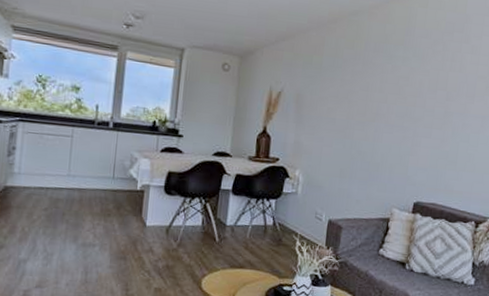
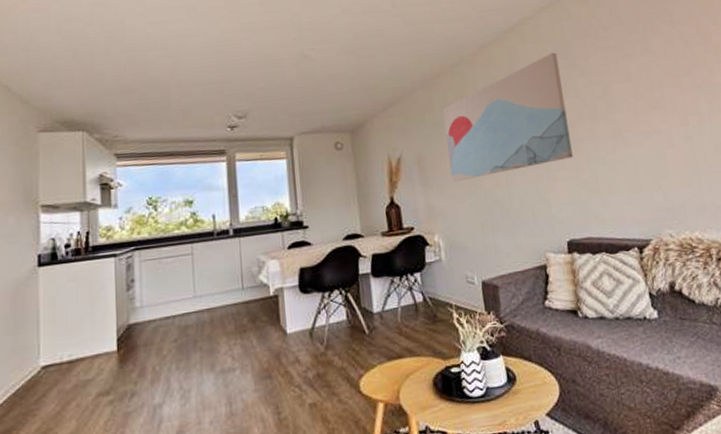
wall art: none [324,23,454,129] -> present [443,52,573,182]

